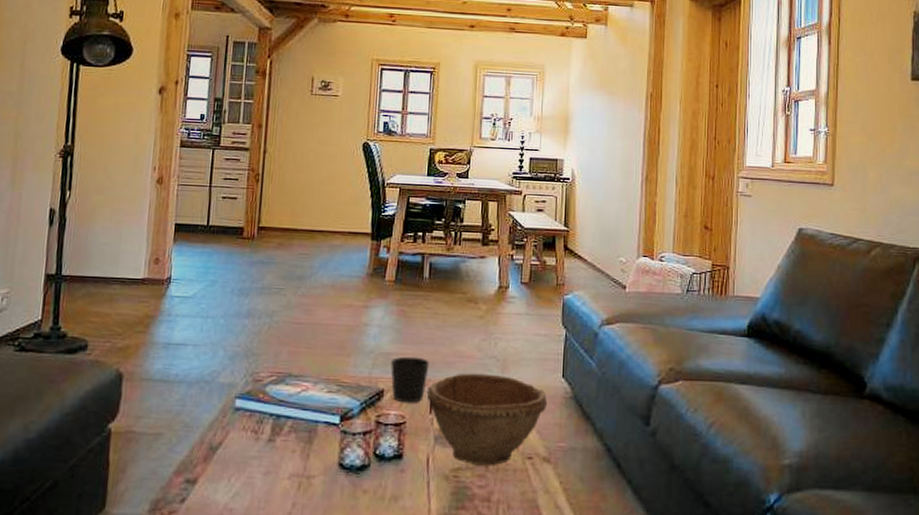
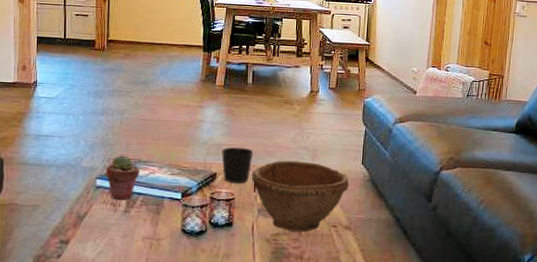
potted succulent: none [248,367,290,426] -> present [106,155,140,201]

